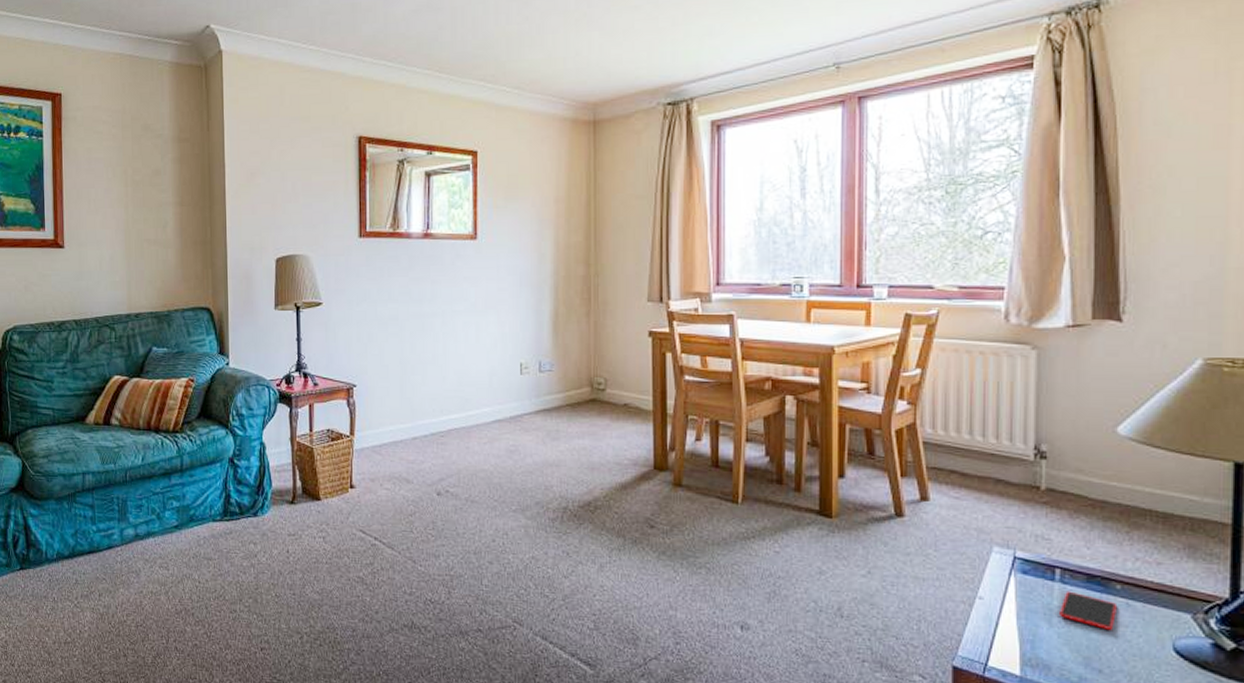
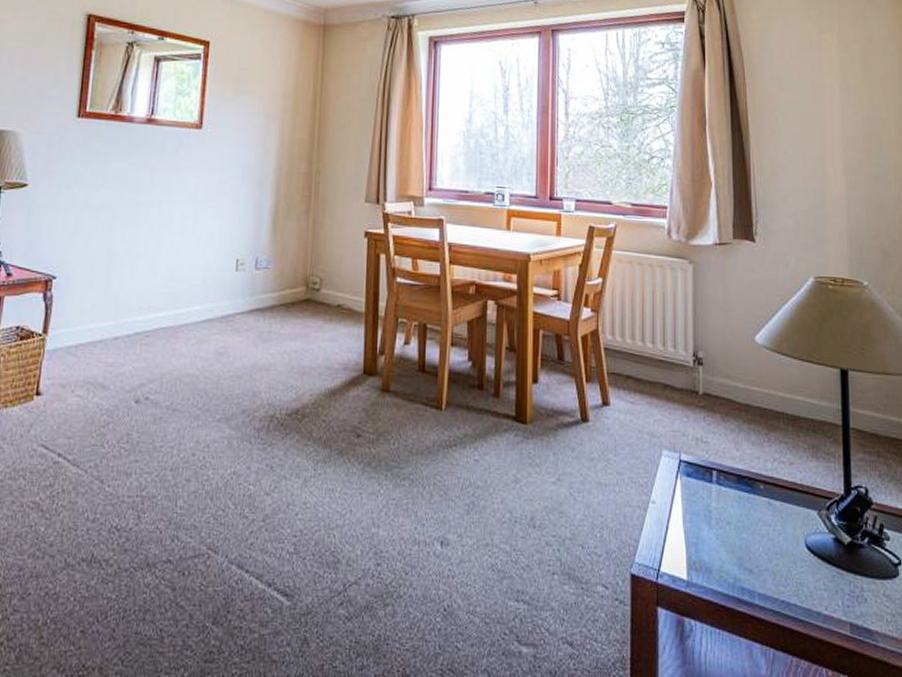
smartphone: present [1060,591,1116,630] -> none [717,492,761,529]

